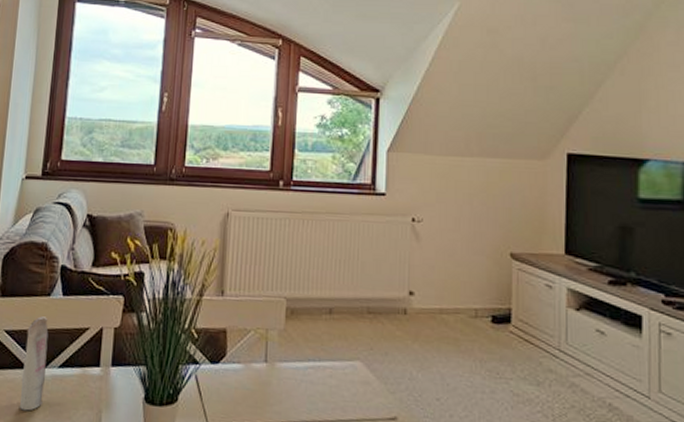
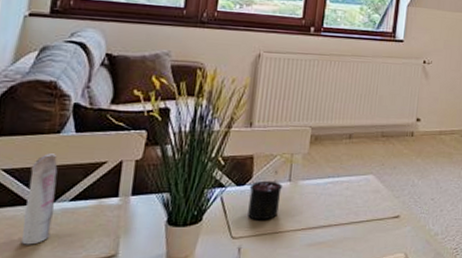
candle: none [223,347,259,408] -> present [248,170,283,220]

